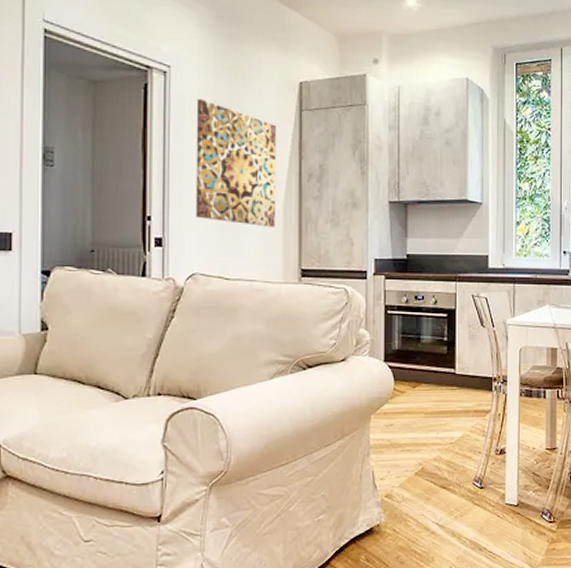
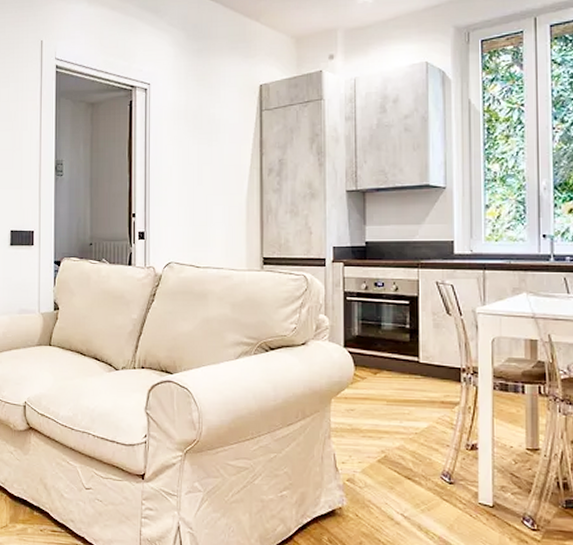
wall art: present [195,98,277,228] -> none [171,109,240,220]

